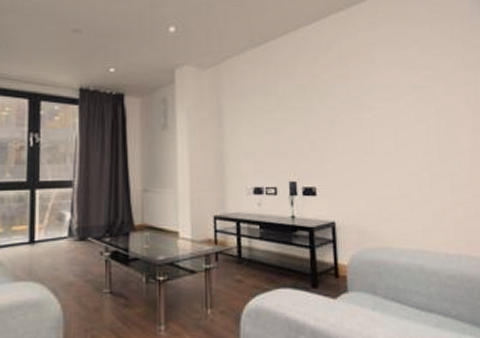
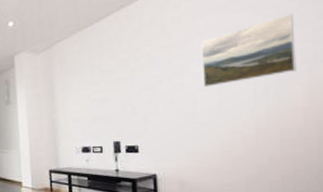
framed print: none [377,56,463,125] -> present [201,13,297,88]

